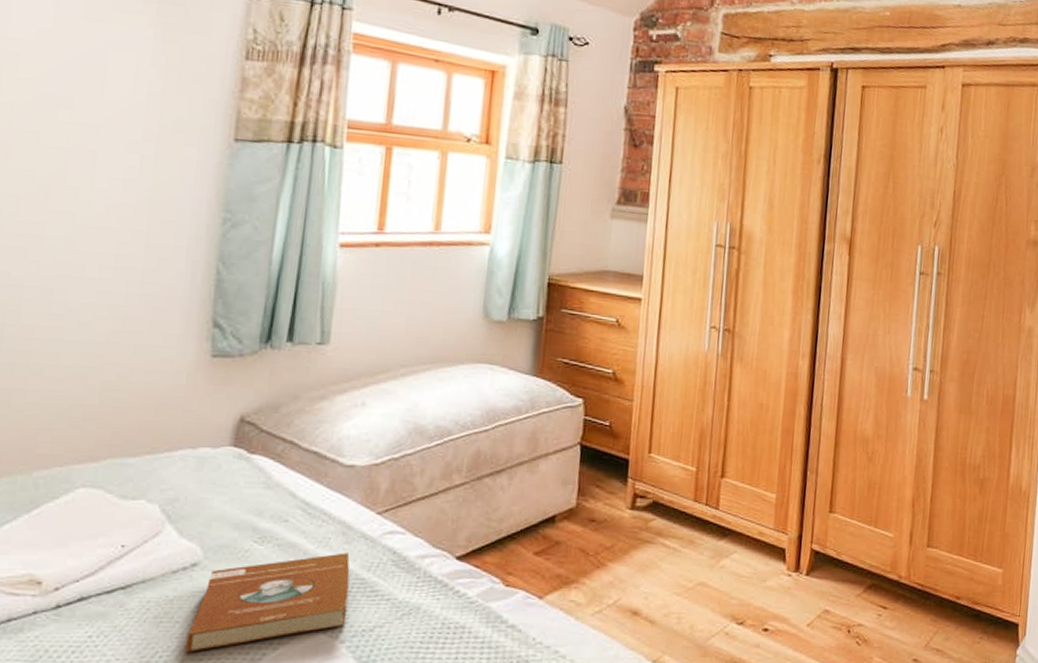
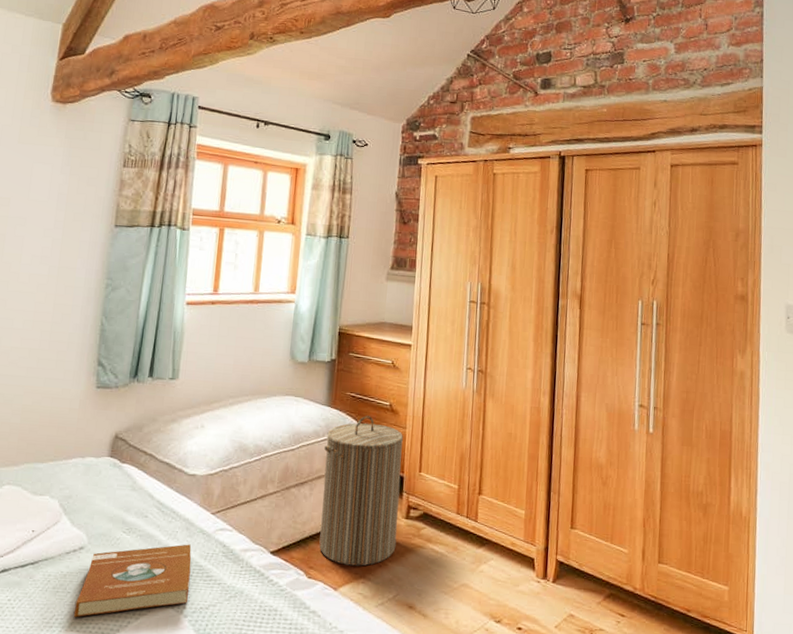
laundry hamper: none [520,386,629,569] -> present [319,415,403,566]

